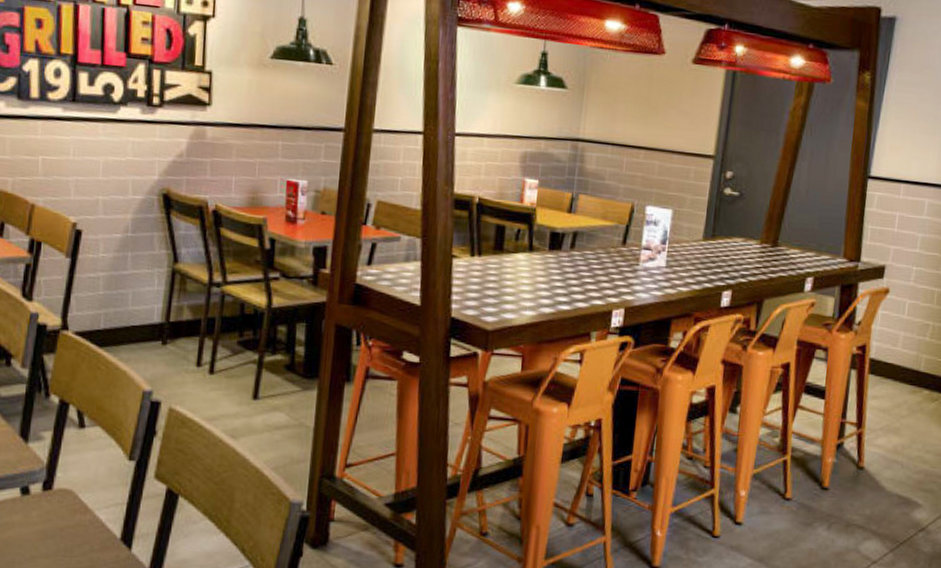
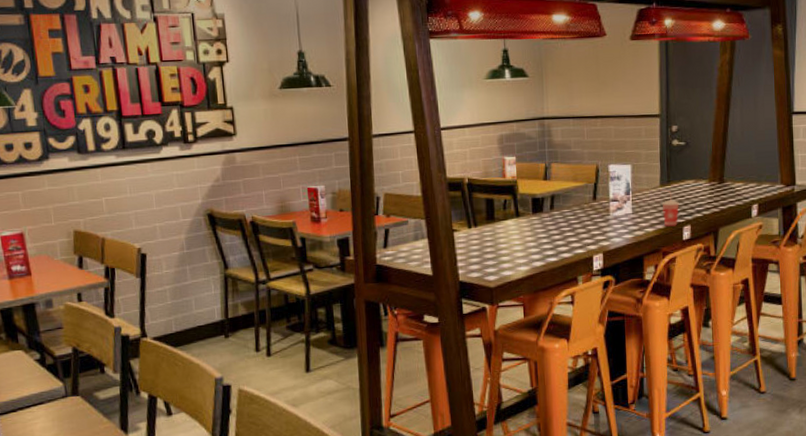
beverage cup: none [701,243,723,290] -> present [659,189,680,227]

